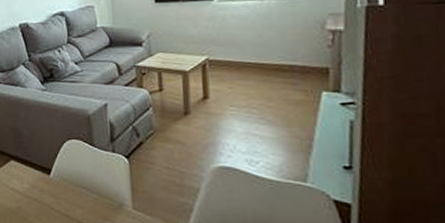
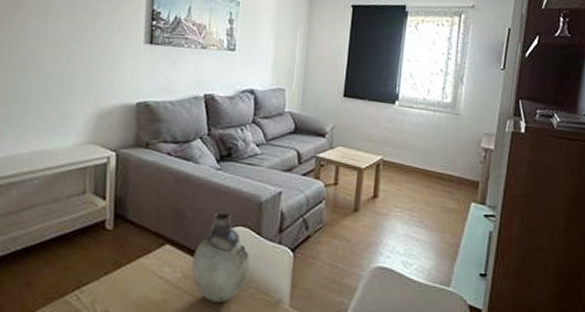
vase: none [36,128,90,208] -> present [191,212,251,303]

